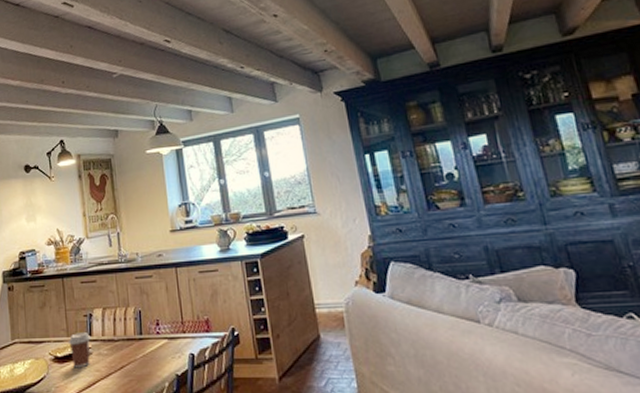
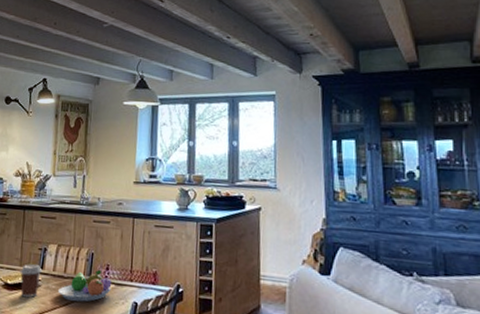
fruit bowl: none [111,327,165,363] -> present [58,270,112,302]

